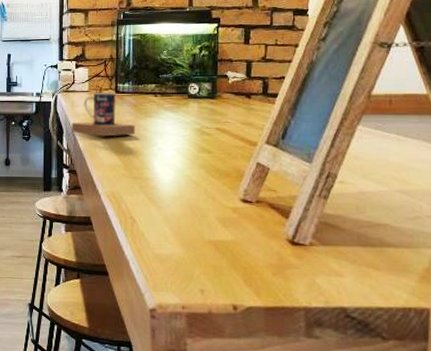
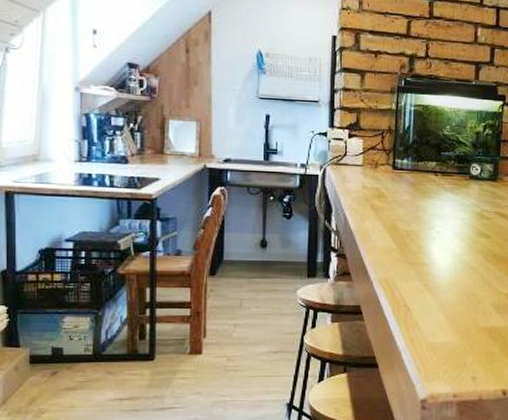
mug: present [71,92,136,137] -> none [341,168,414,218]

